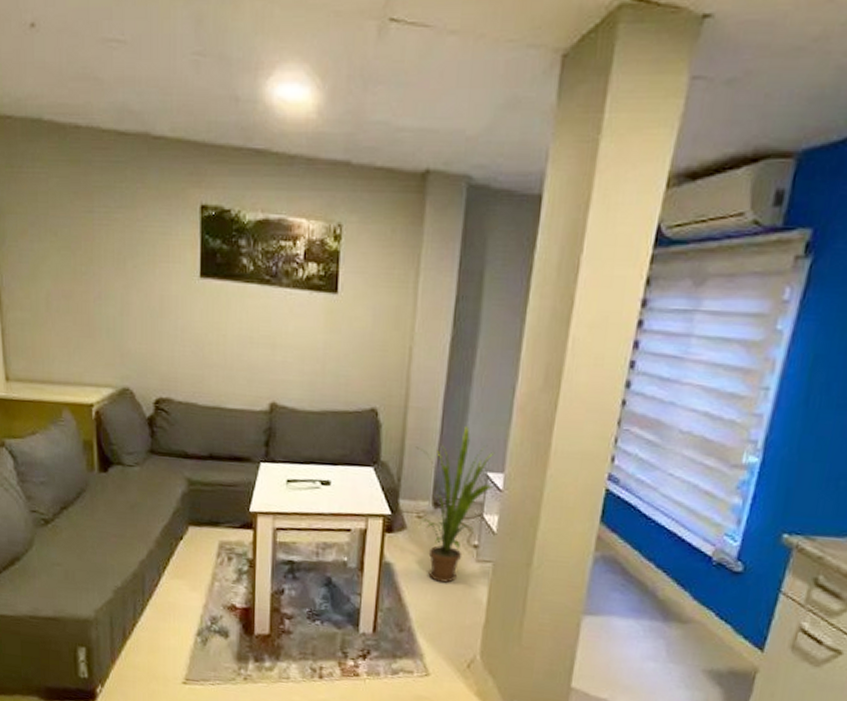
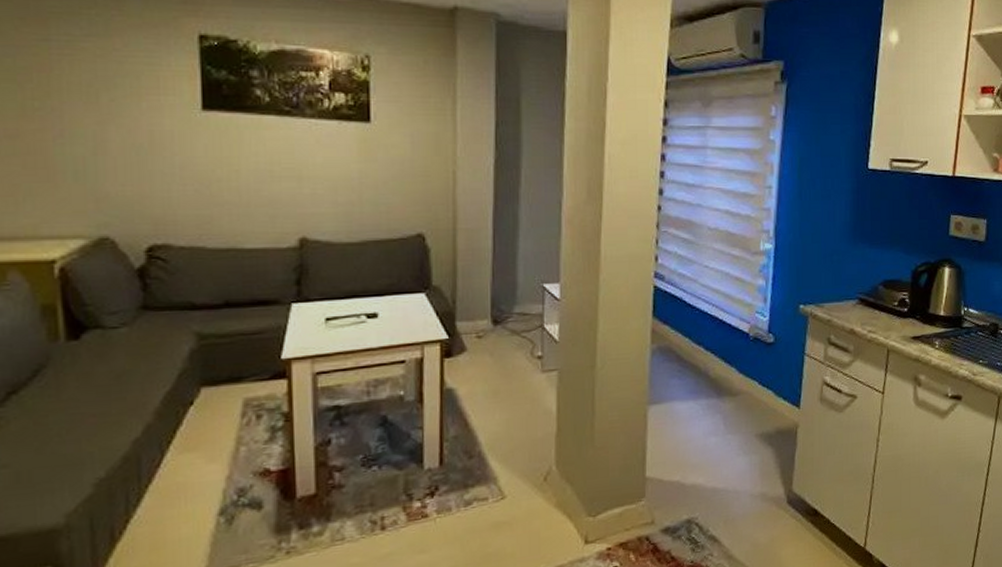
house plant: present [416,425,495,584] -> none [469,242,551,400]

